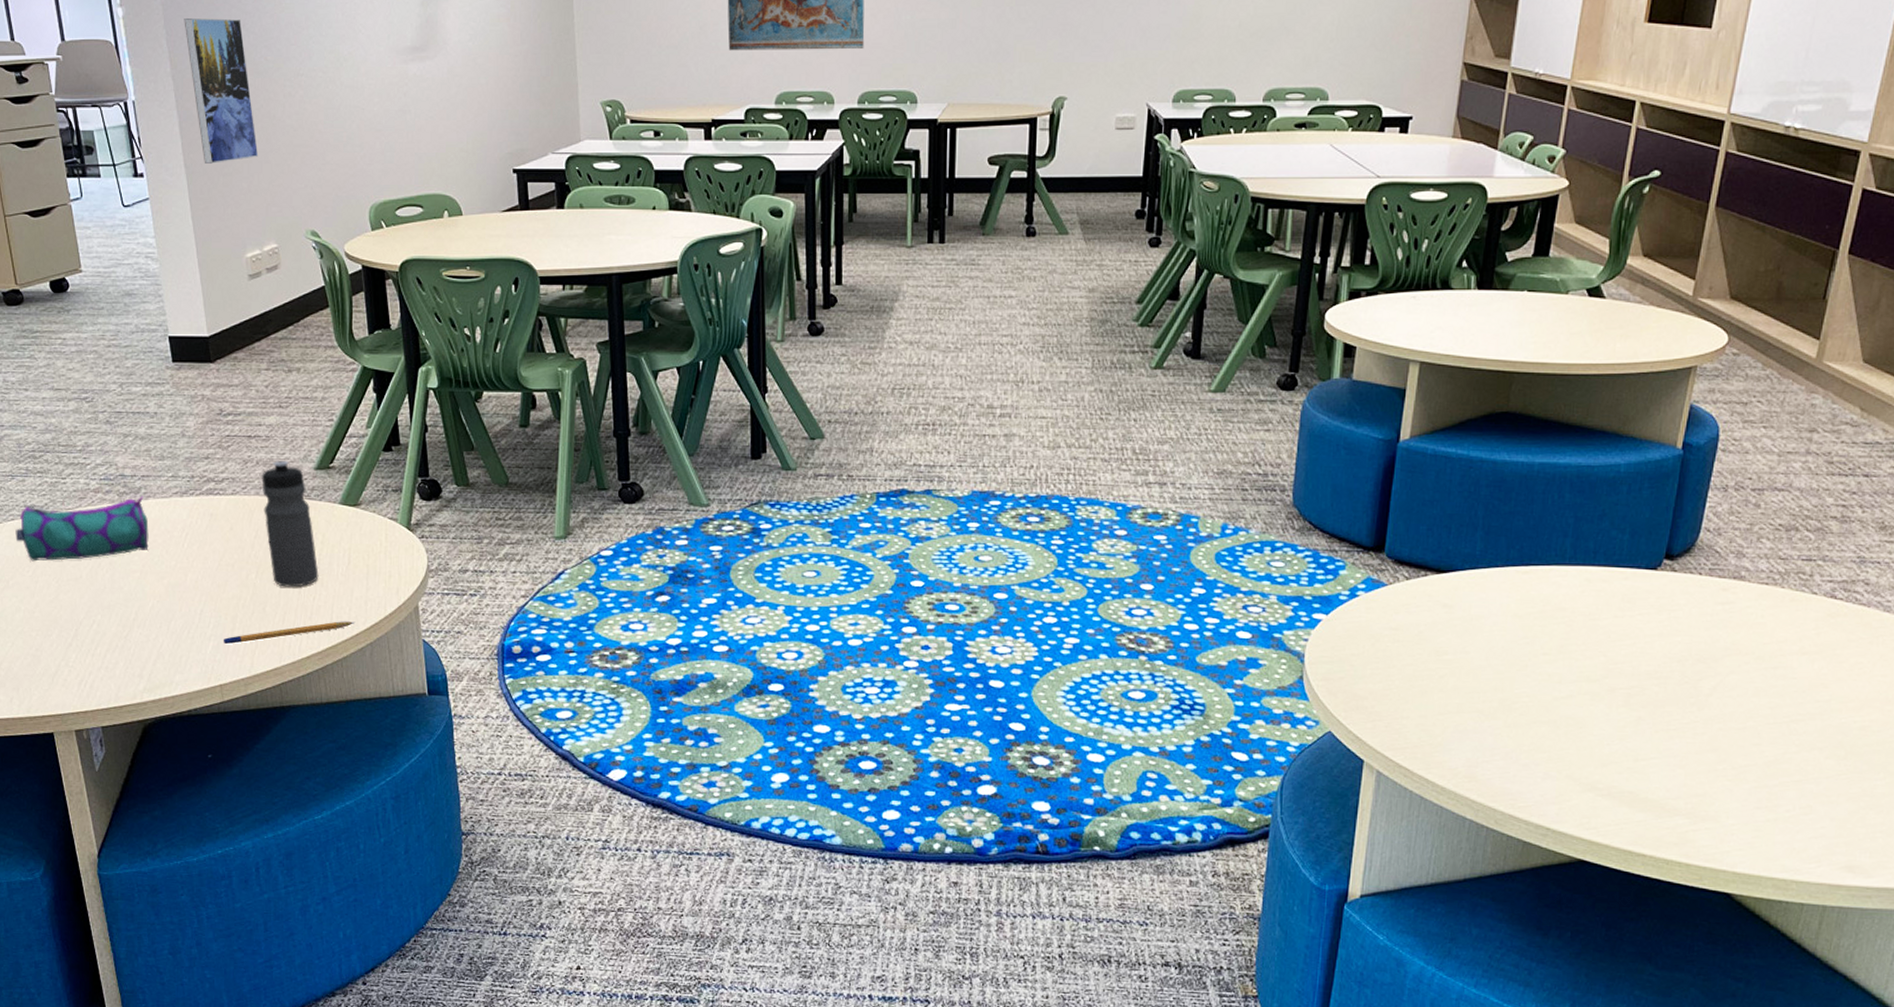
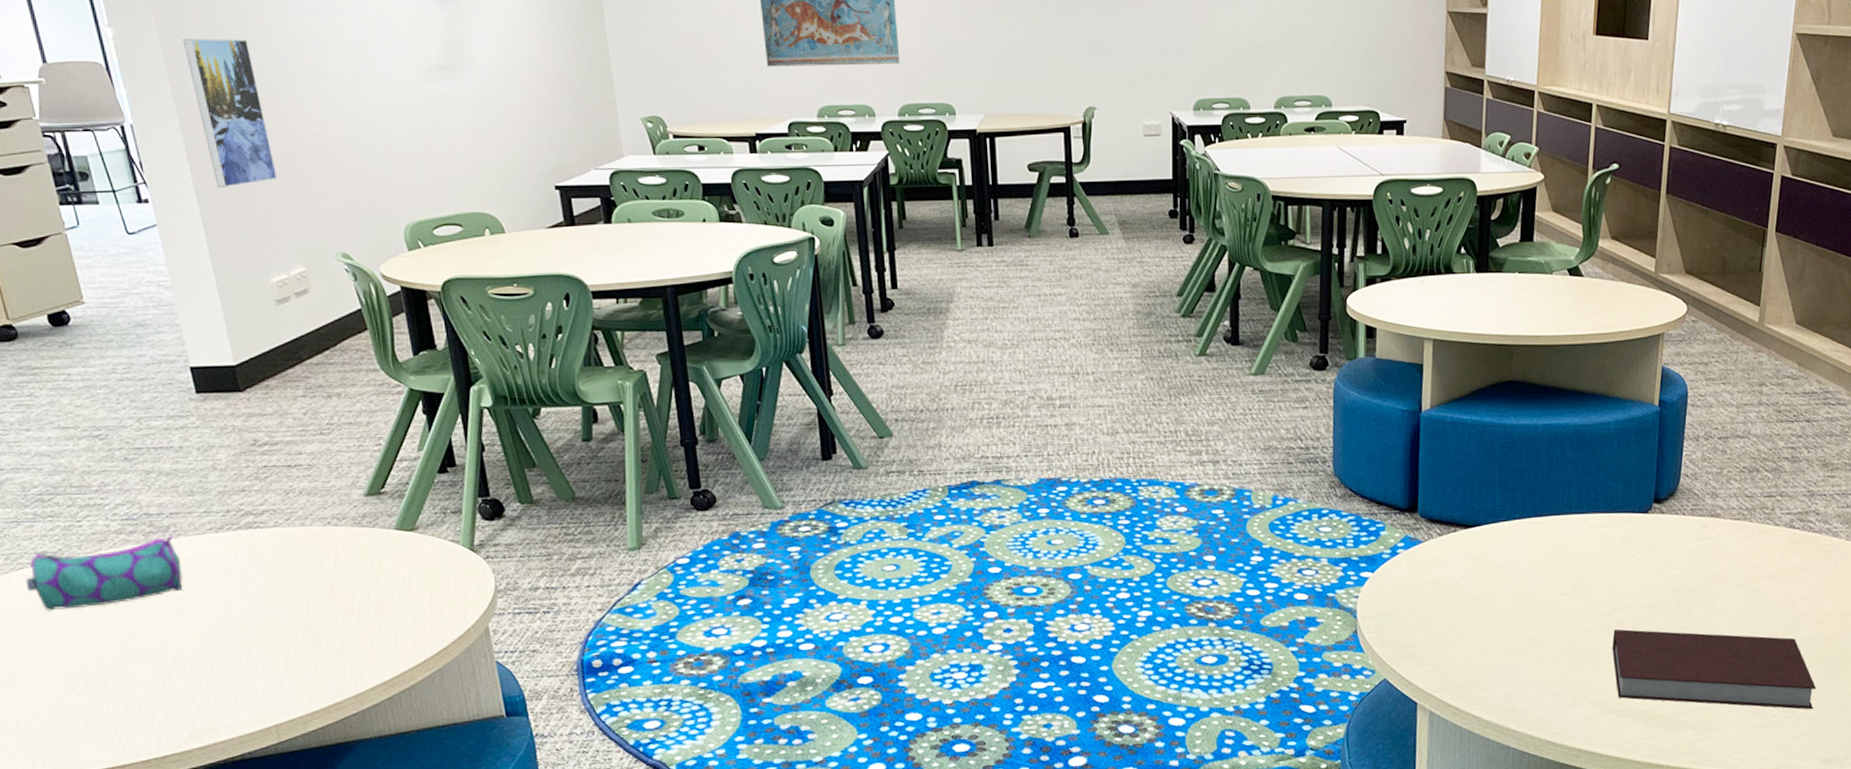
pencil: present [223,621,356,645] -> none [275,648,422,683]
water bottle: present [261,461,319,587] -> none [306,489,378,619]
notebook: none [1597,697,1844,809] -> present [1612,629,1816,710]

